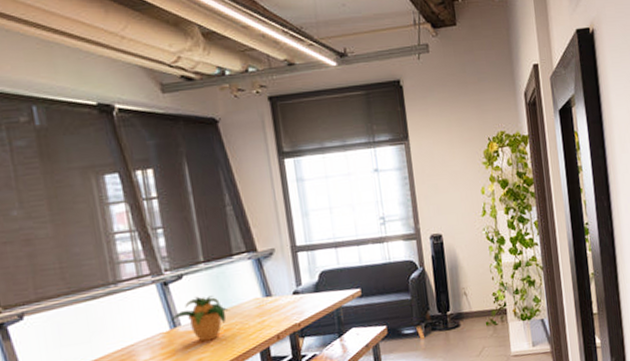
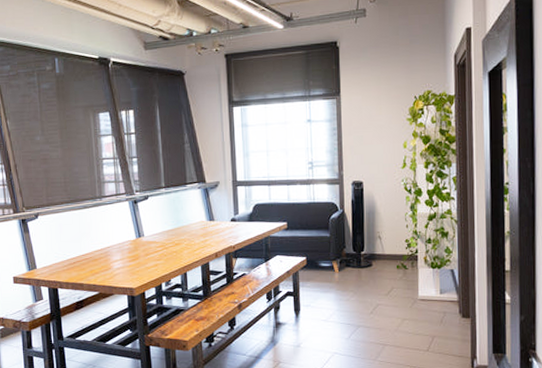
potted plant: present [170,296,229,342] -> none [137,214,180,251]

